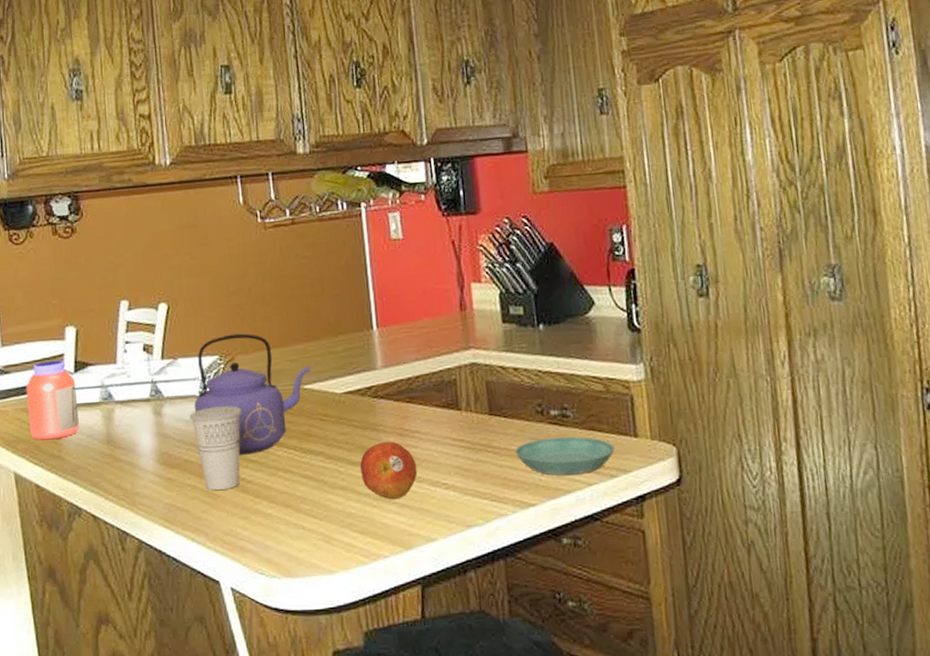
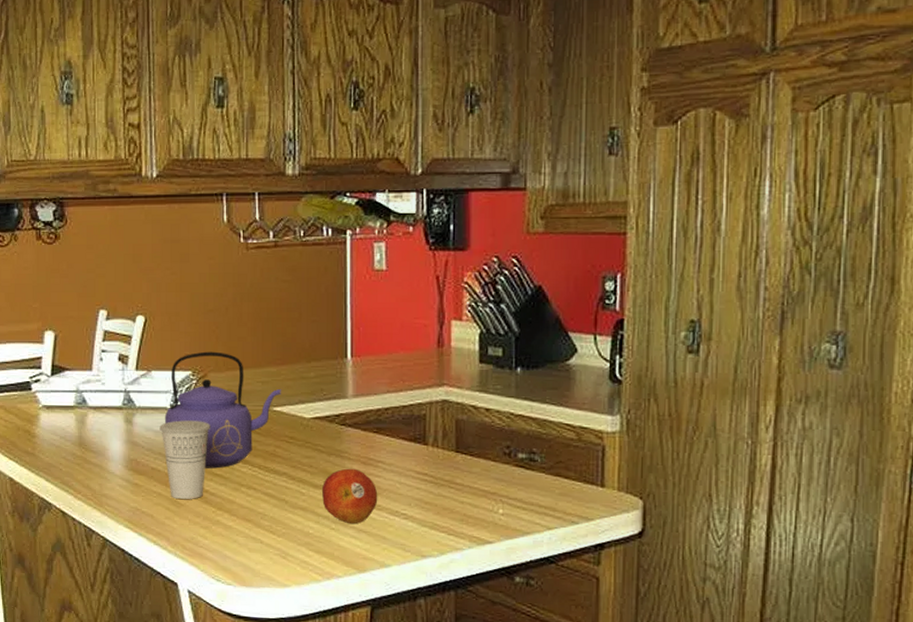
jar: present [26,360,79,440] -> none [4,362,53,437]
saucer: present [514,437,615,476] -> none [477,480,579,518]

